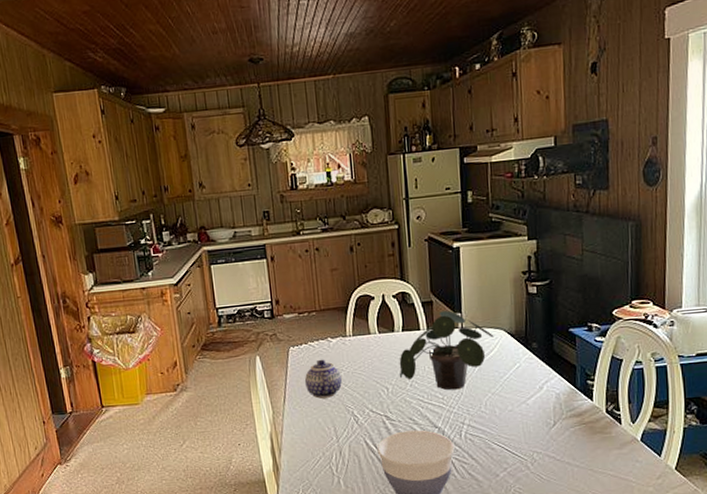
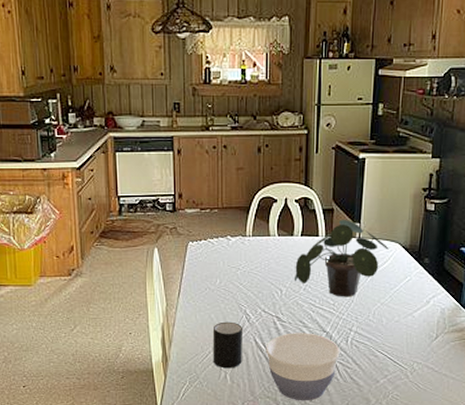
teapot: present [305,359,342,399] -> none [202,256,237,295]
mug: none [322,424,355,474] -> present [212,321,242,369]

